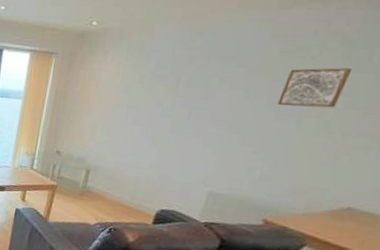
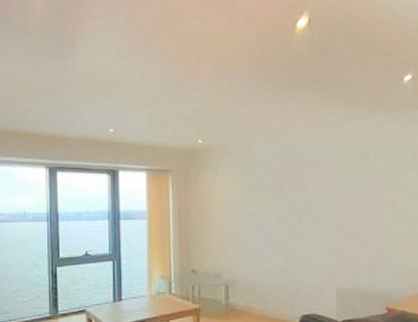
wall art: present [277,68,353,108] -> none [360,167,401,201]

